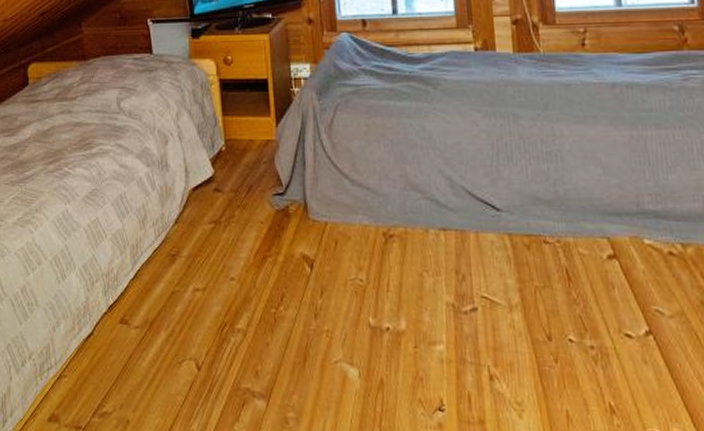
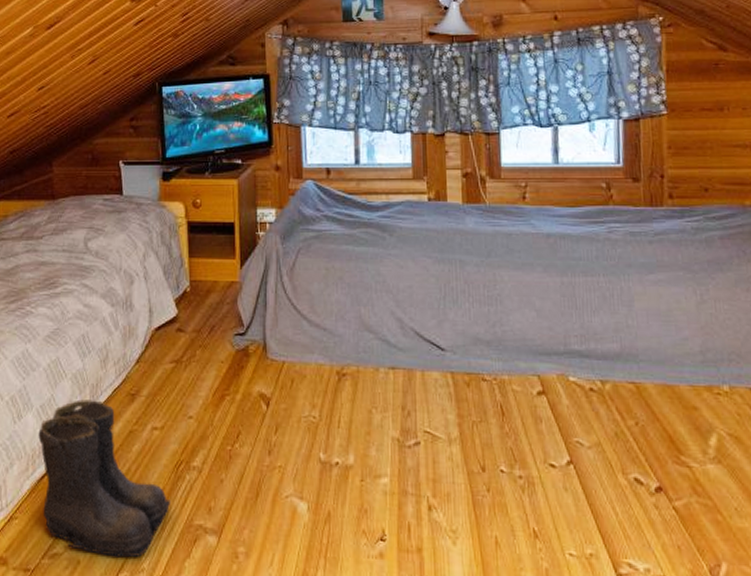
boots: none [82,260,217,419] -> present [38,399,171,558]

